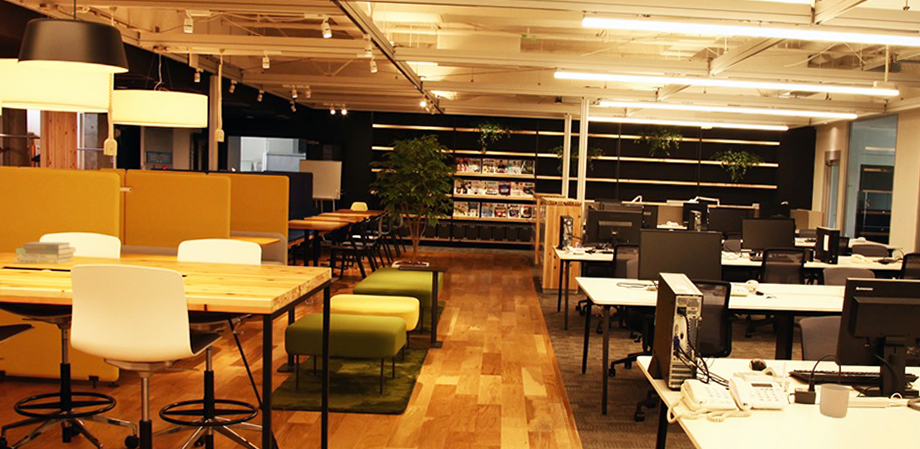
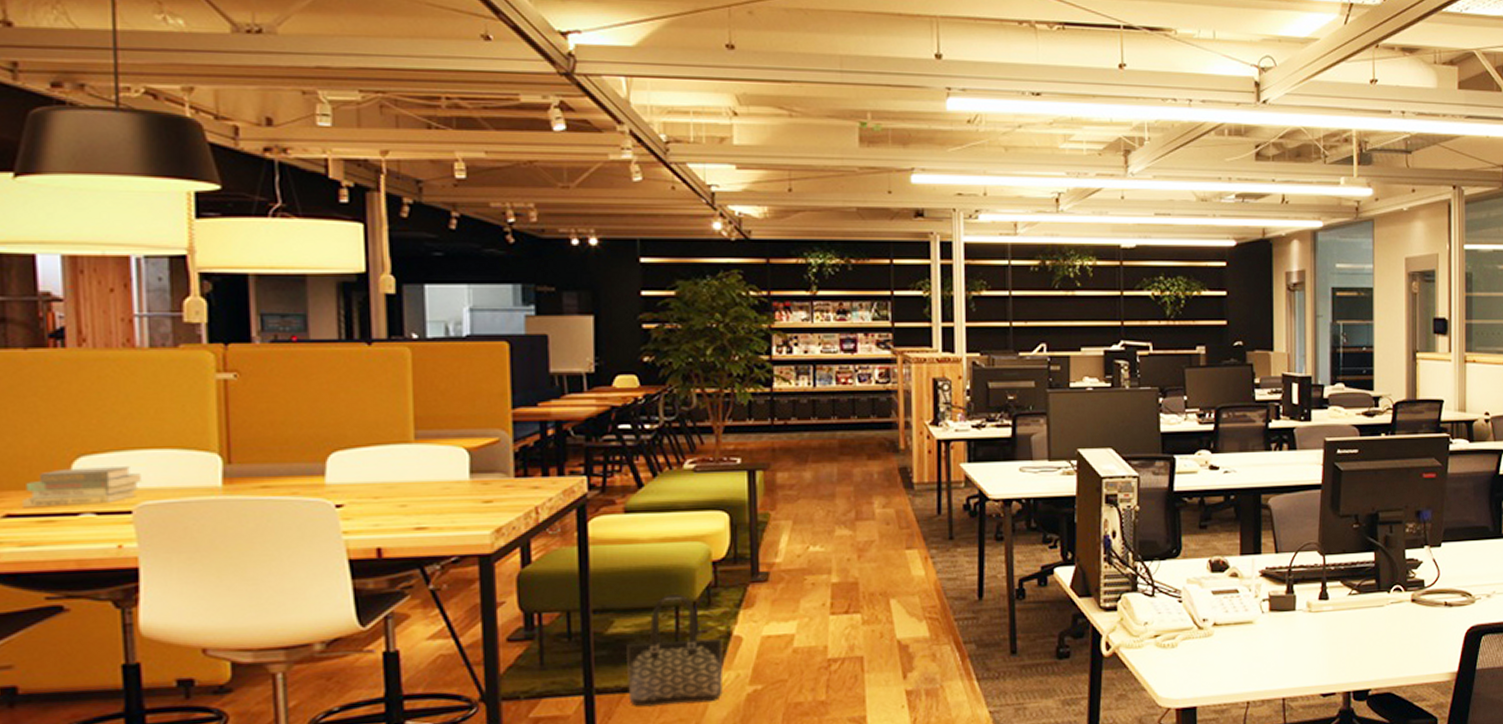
tote bag: none [349,351,410,424] -> present [627,594,723,706]
mug: present [819,383,850,418] -> none [1300,580,1339,626]

